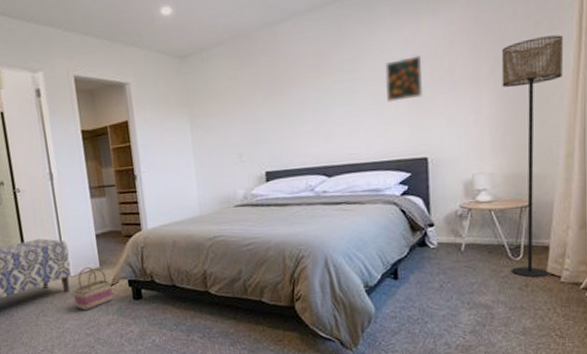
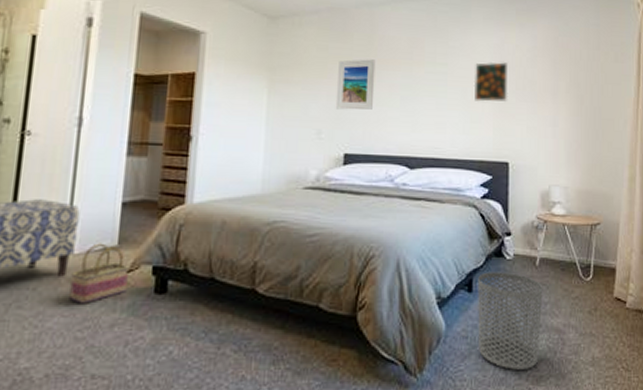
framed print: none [249,79,286,133] -> present [335,59,376,110]
waste bin: none [403,259,470,342] -> present [478,272,543,370]
floor lamp: present [501,35,564,277] -> none [576,66,627,301]

